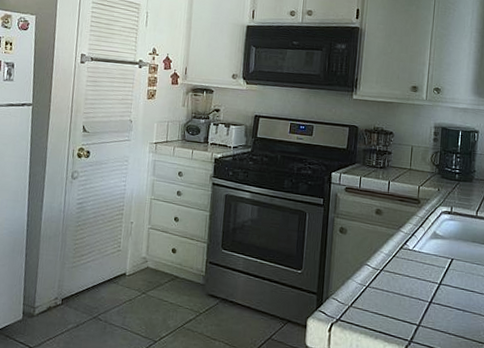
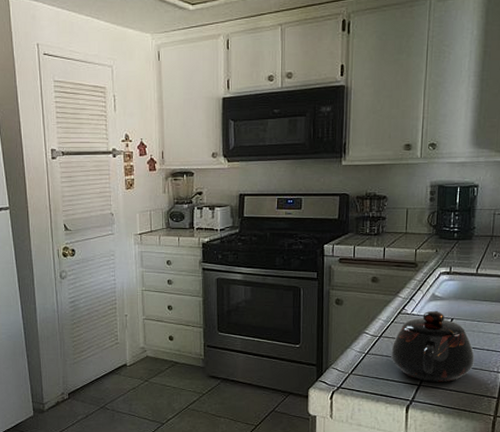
teapot: none [391,249,474,325] -> present [391,310,475,382]

